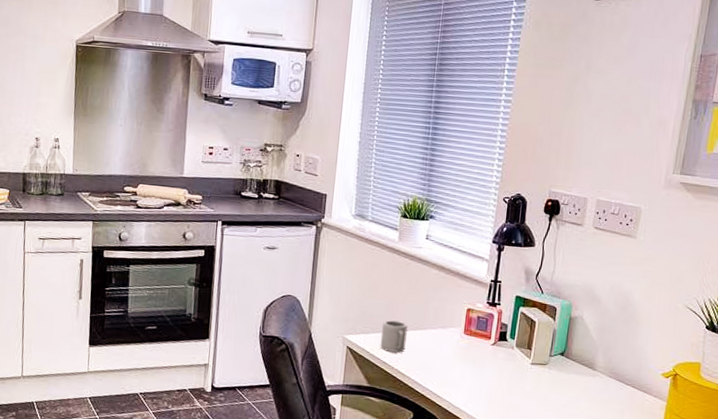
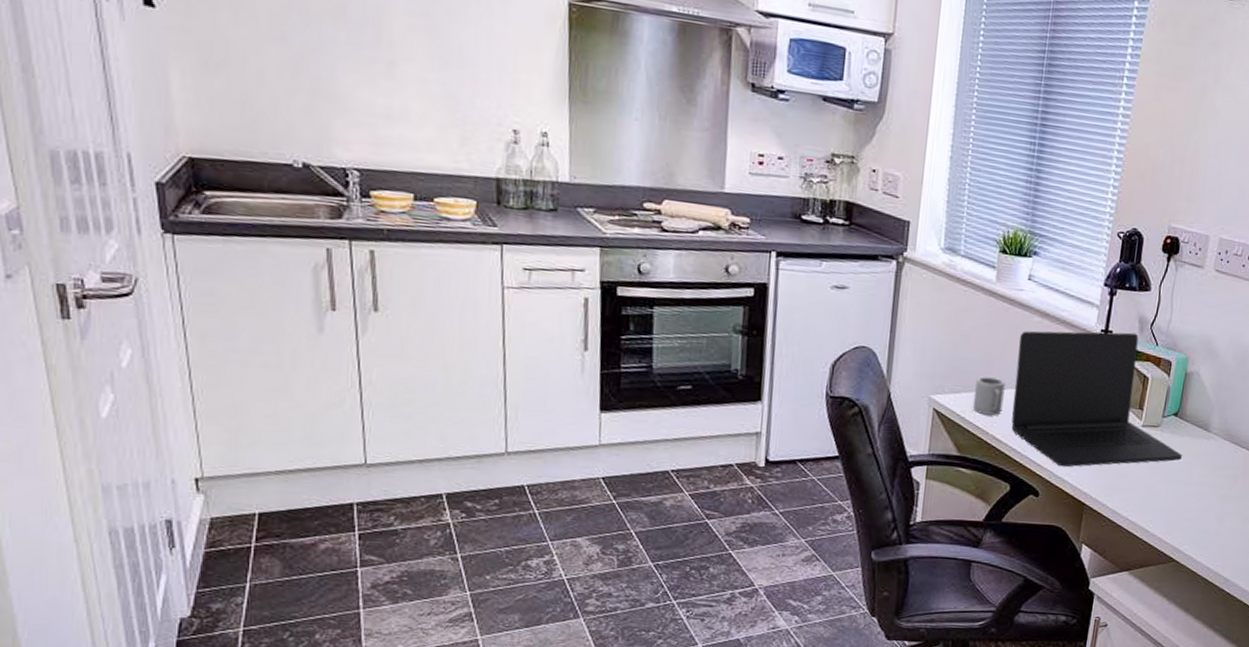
laptop: none [413,281,569,399] -> present [1011,331,1182,467]

